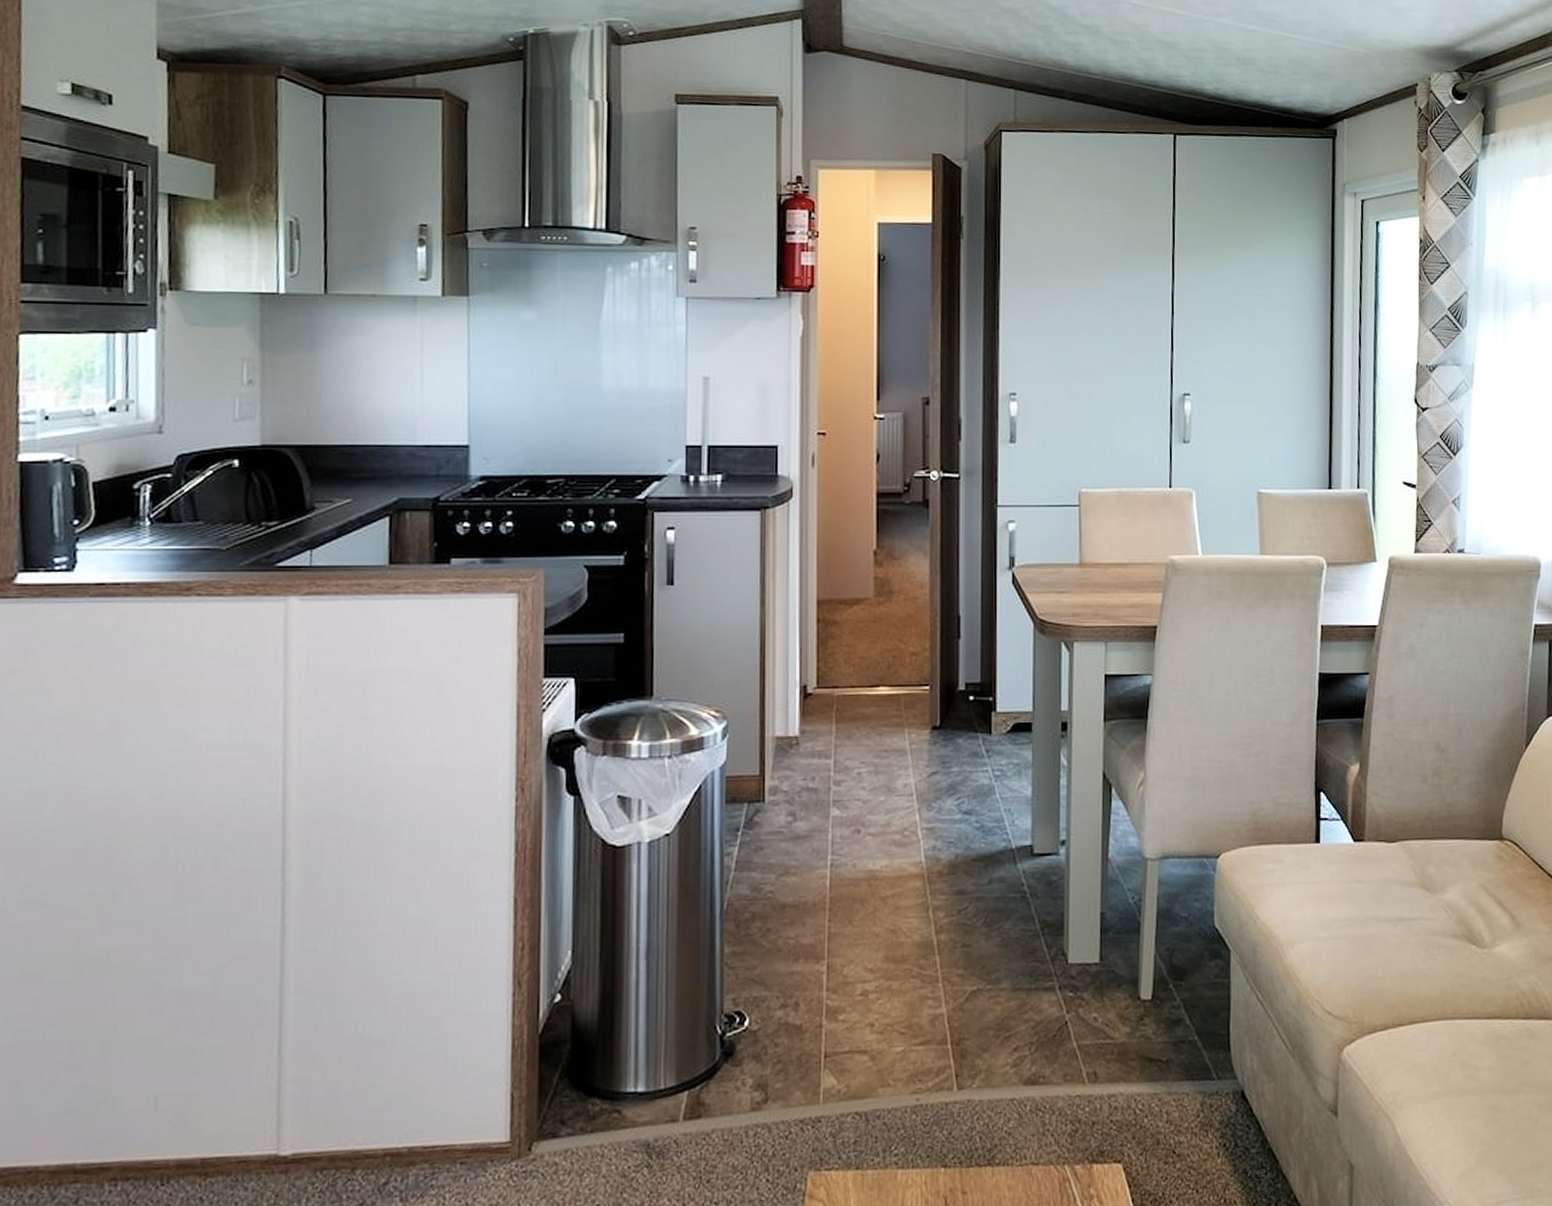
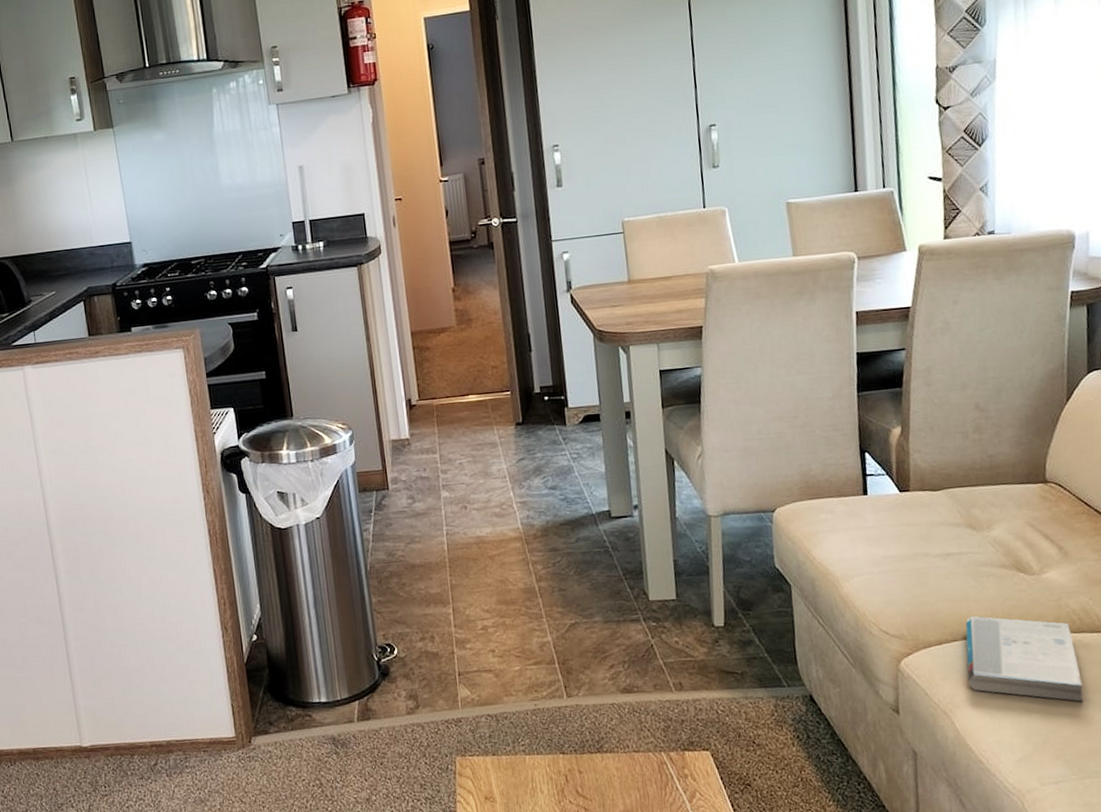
book: none [1412,995,1529,1103] -> present [965,615,1083,702]

